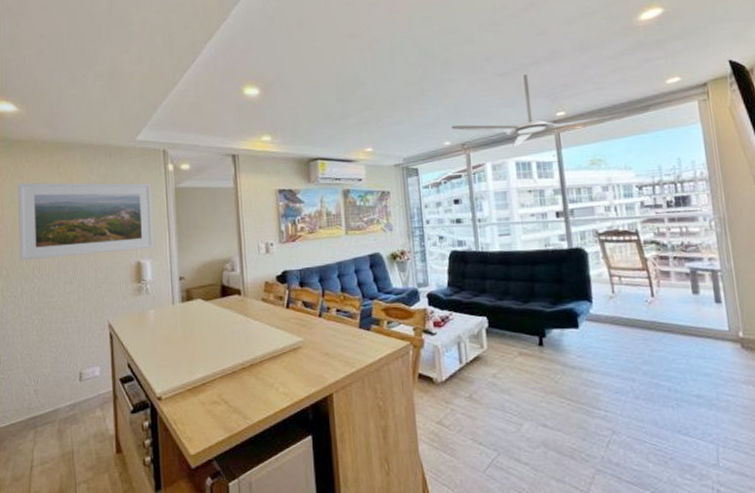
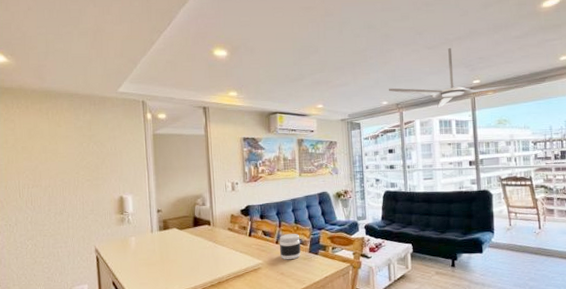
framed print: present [18,182,154,261] -> none [10,126,135,195]
jar: none [322,304,349,338] -> present [279,233,301,260]

